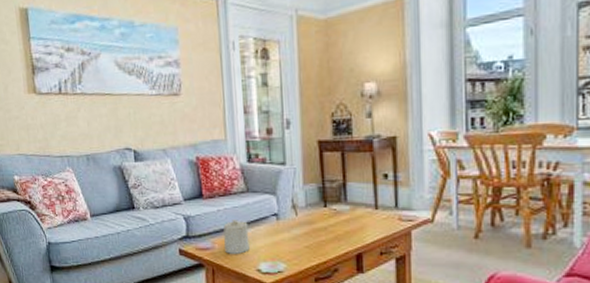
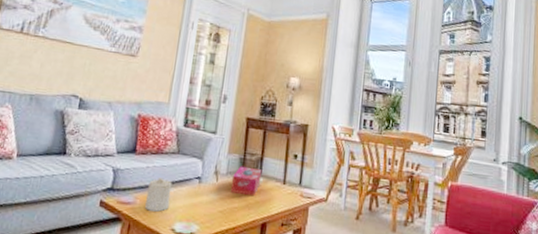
tissue box: none [312,195,348,227] -> present [230,166,262,197]

